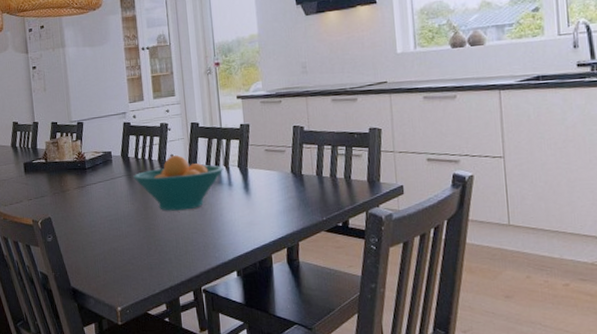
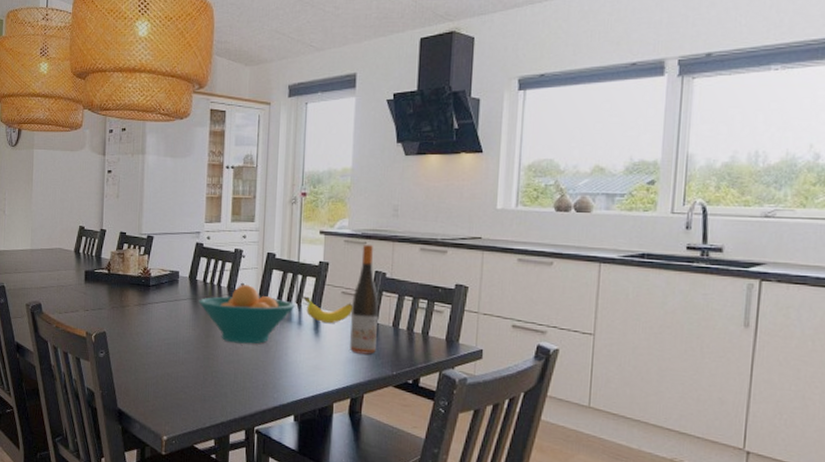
banana: none [228,158,278,181] -> present [302,296,353,324]
wine bottle: none [276,101,304,205] -> present [350,244,378,355]

